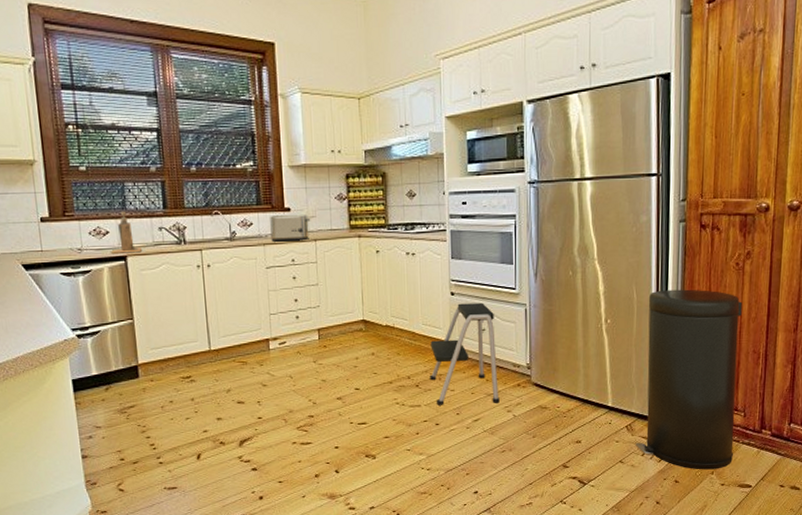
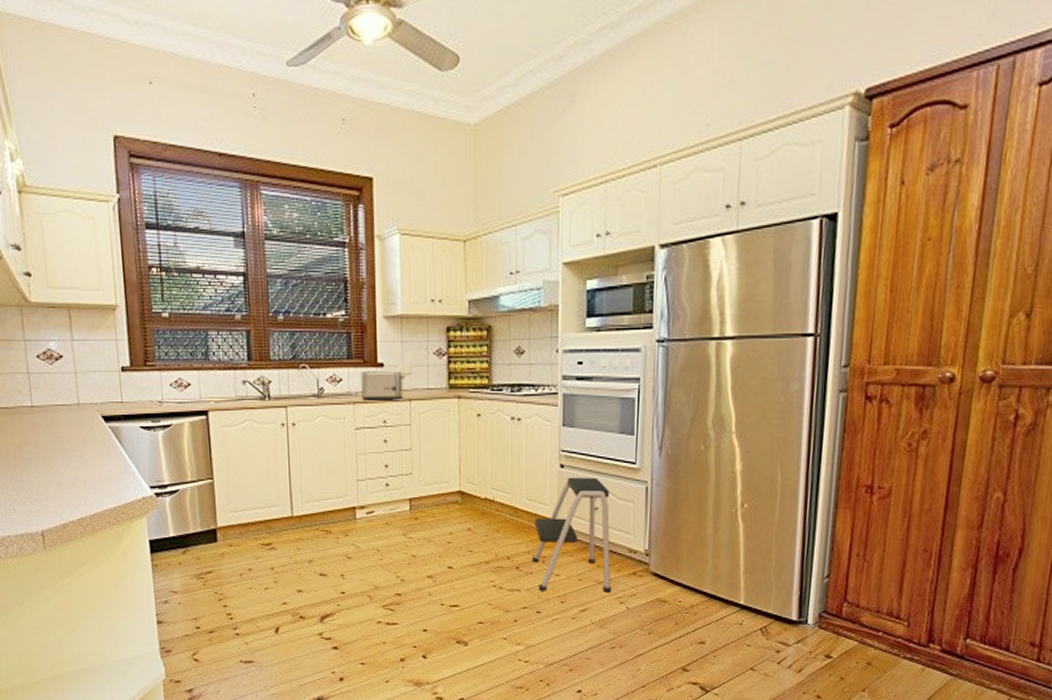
soap dispenser: present [111,210,142,254] -> none [192,361,224,408]
pedal bin: present [635,289,742,470] -> none [770,472,913,686]

